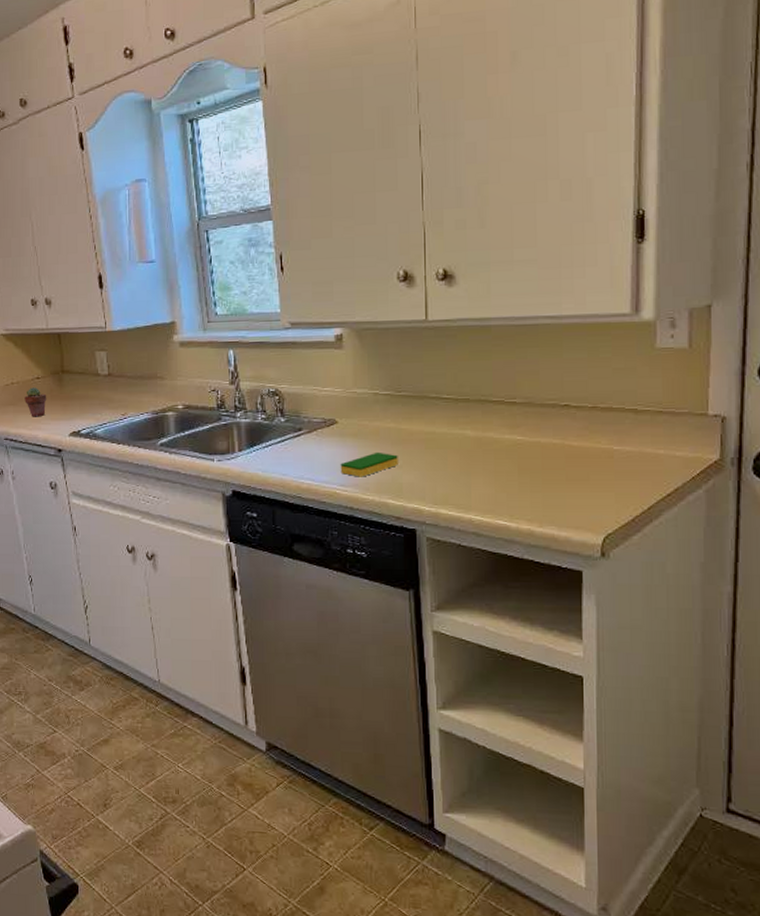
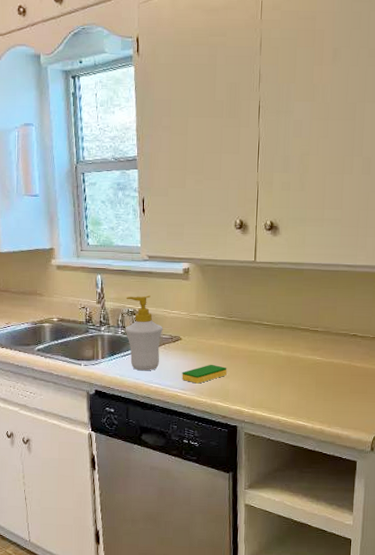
soap bottle: none [265,371,314,465] -> present [125,295,163,371]

